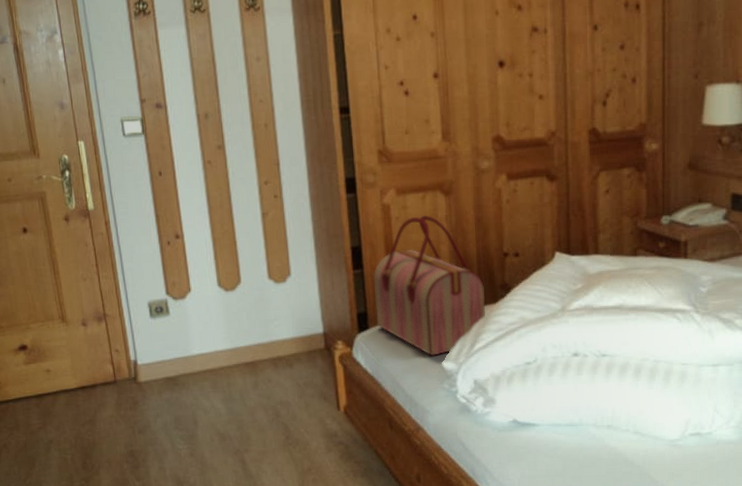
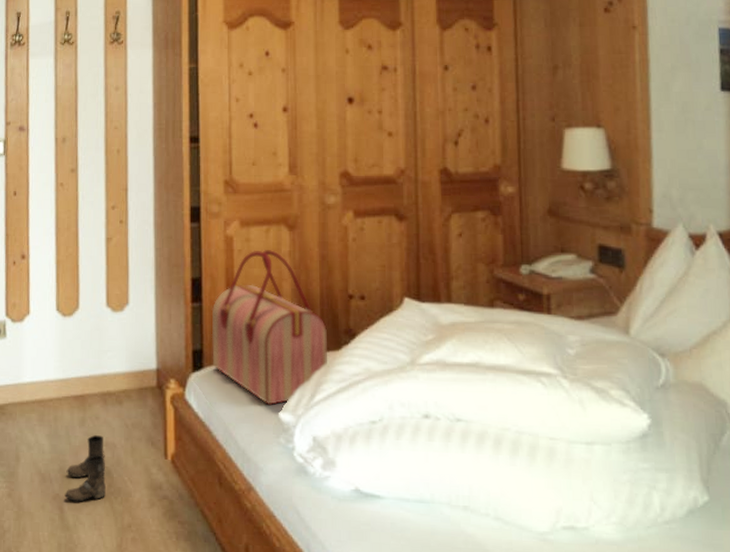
boots: none [244,396,284,455] -> present [64,435,106,502]

